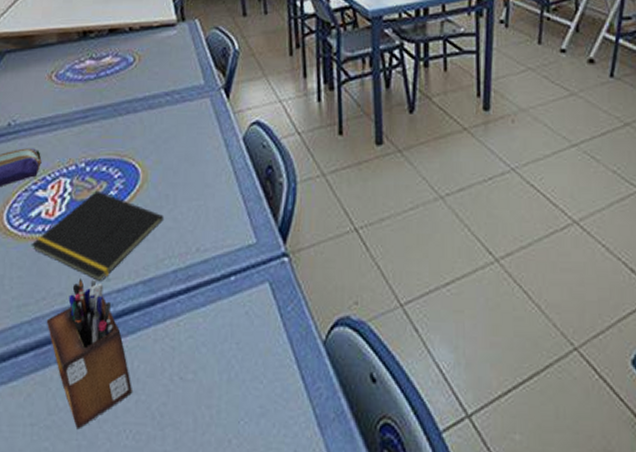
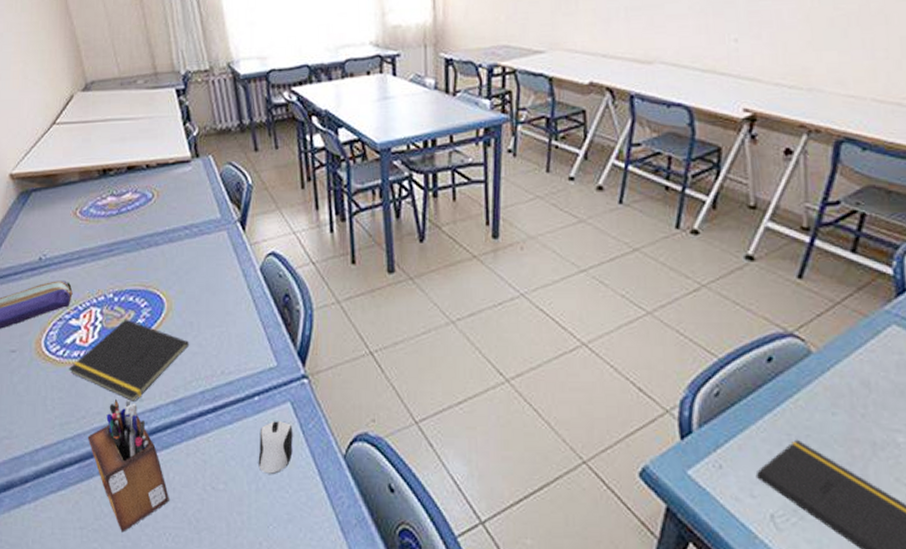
computer mouse: none [231,302,270,362] -> present [258,420,293,474]

